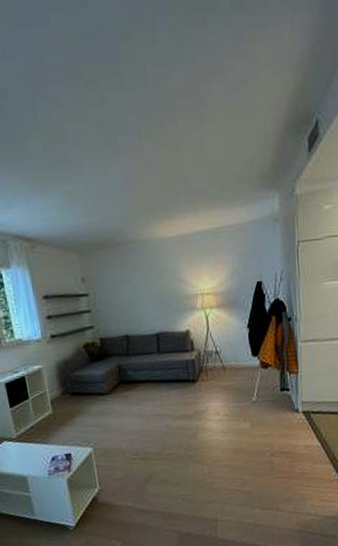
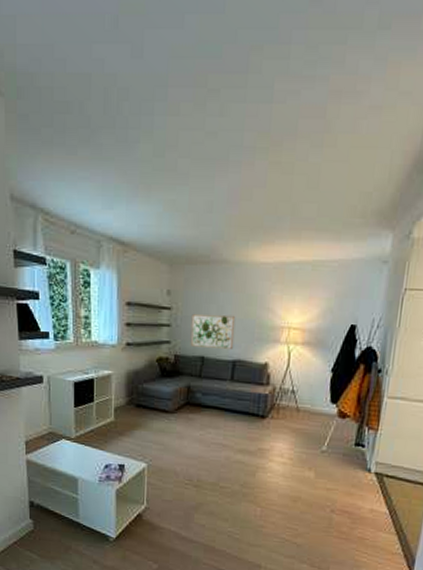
wall art: none [109,291,155,328] -> present [190,314,236,350]

